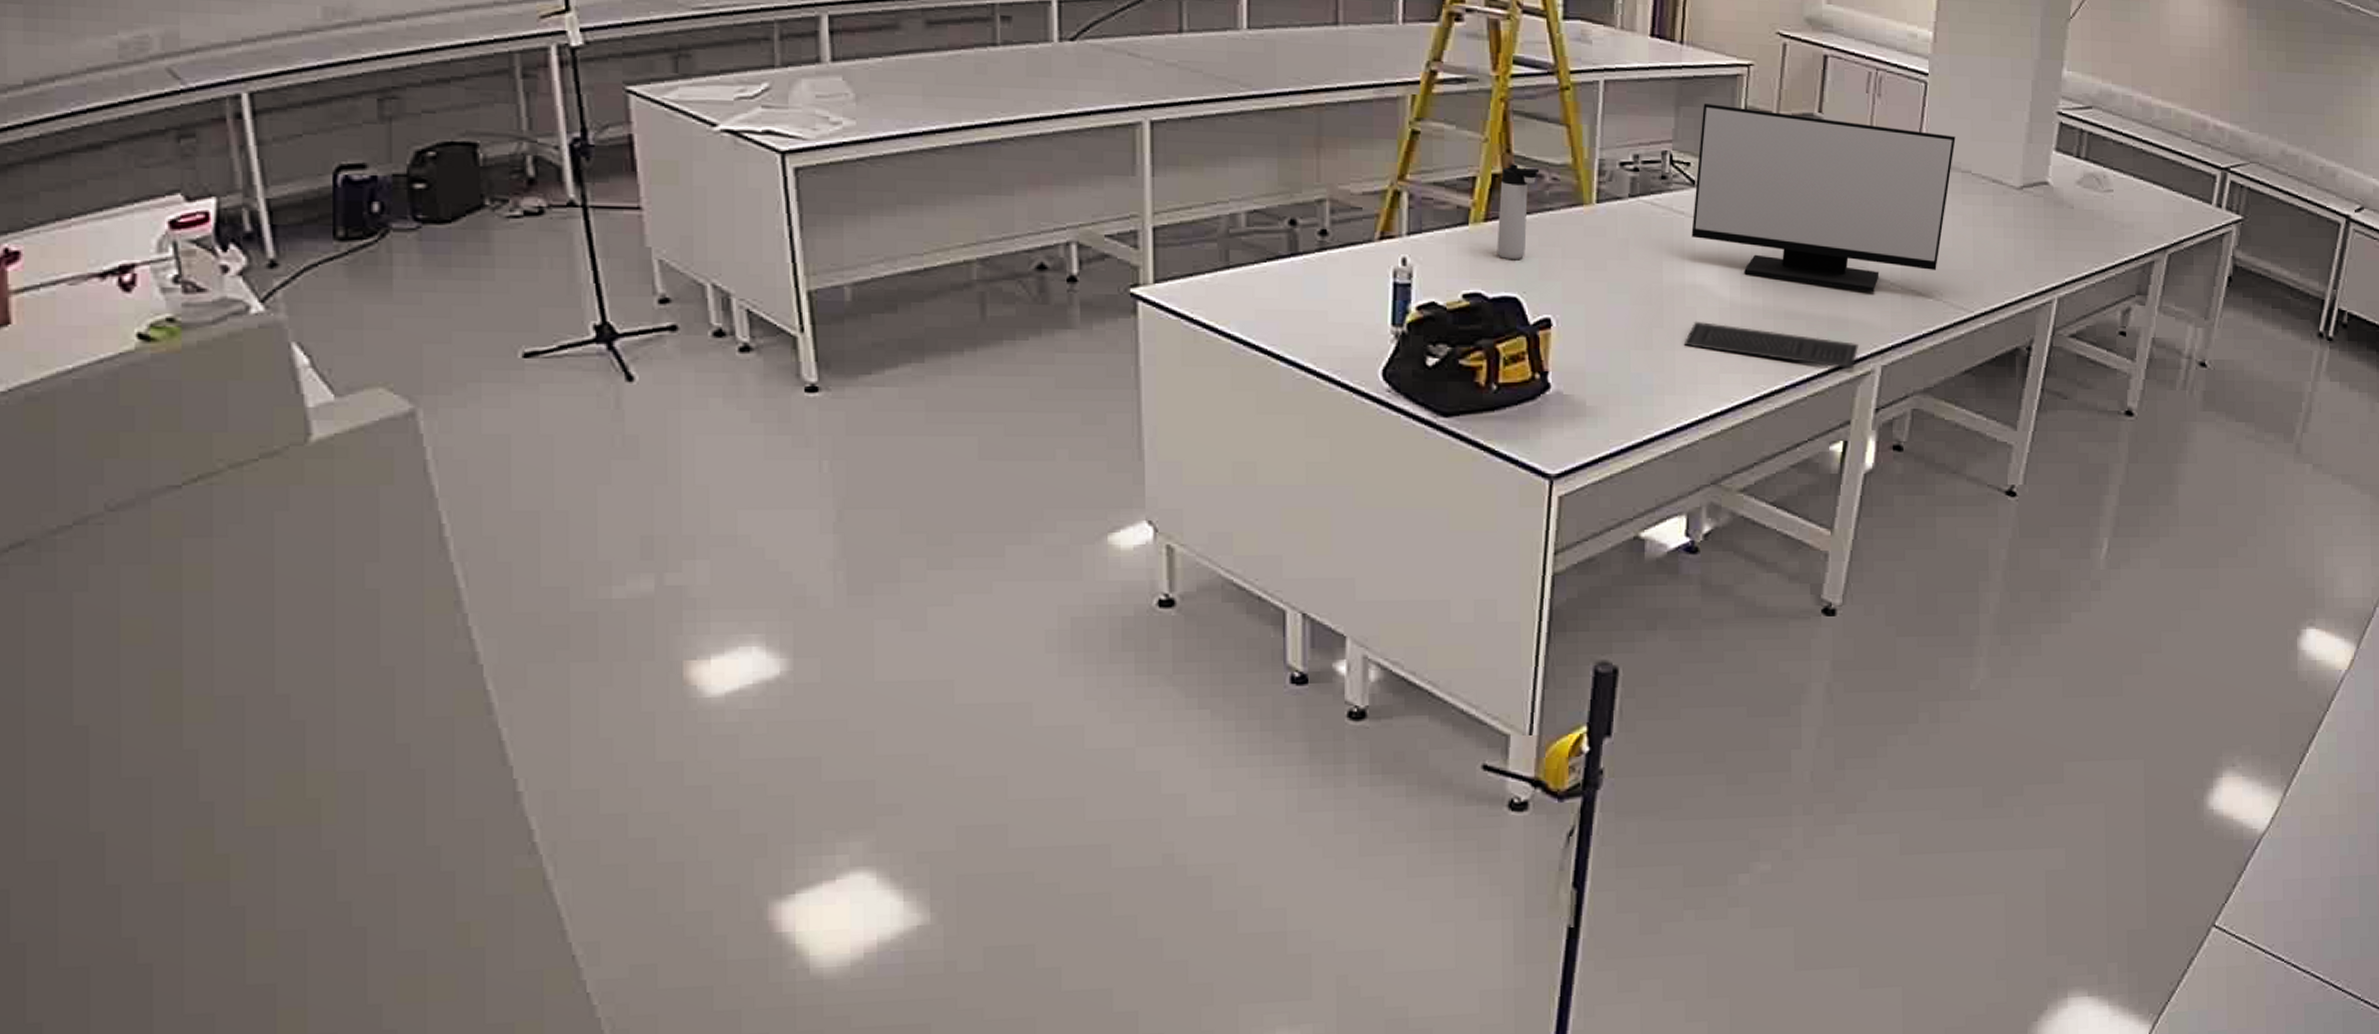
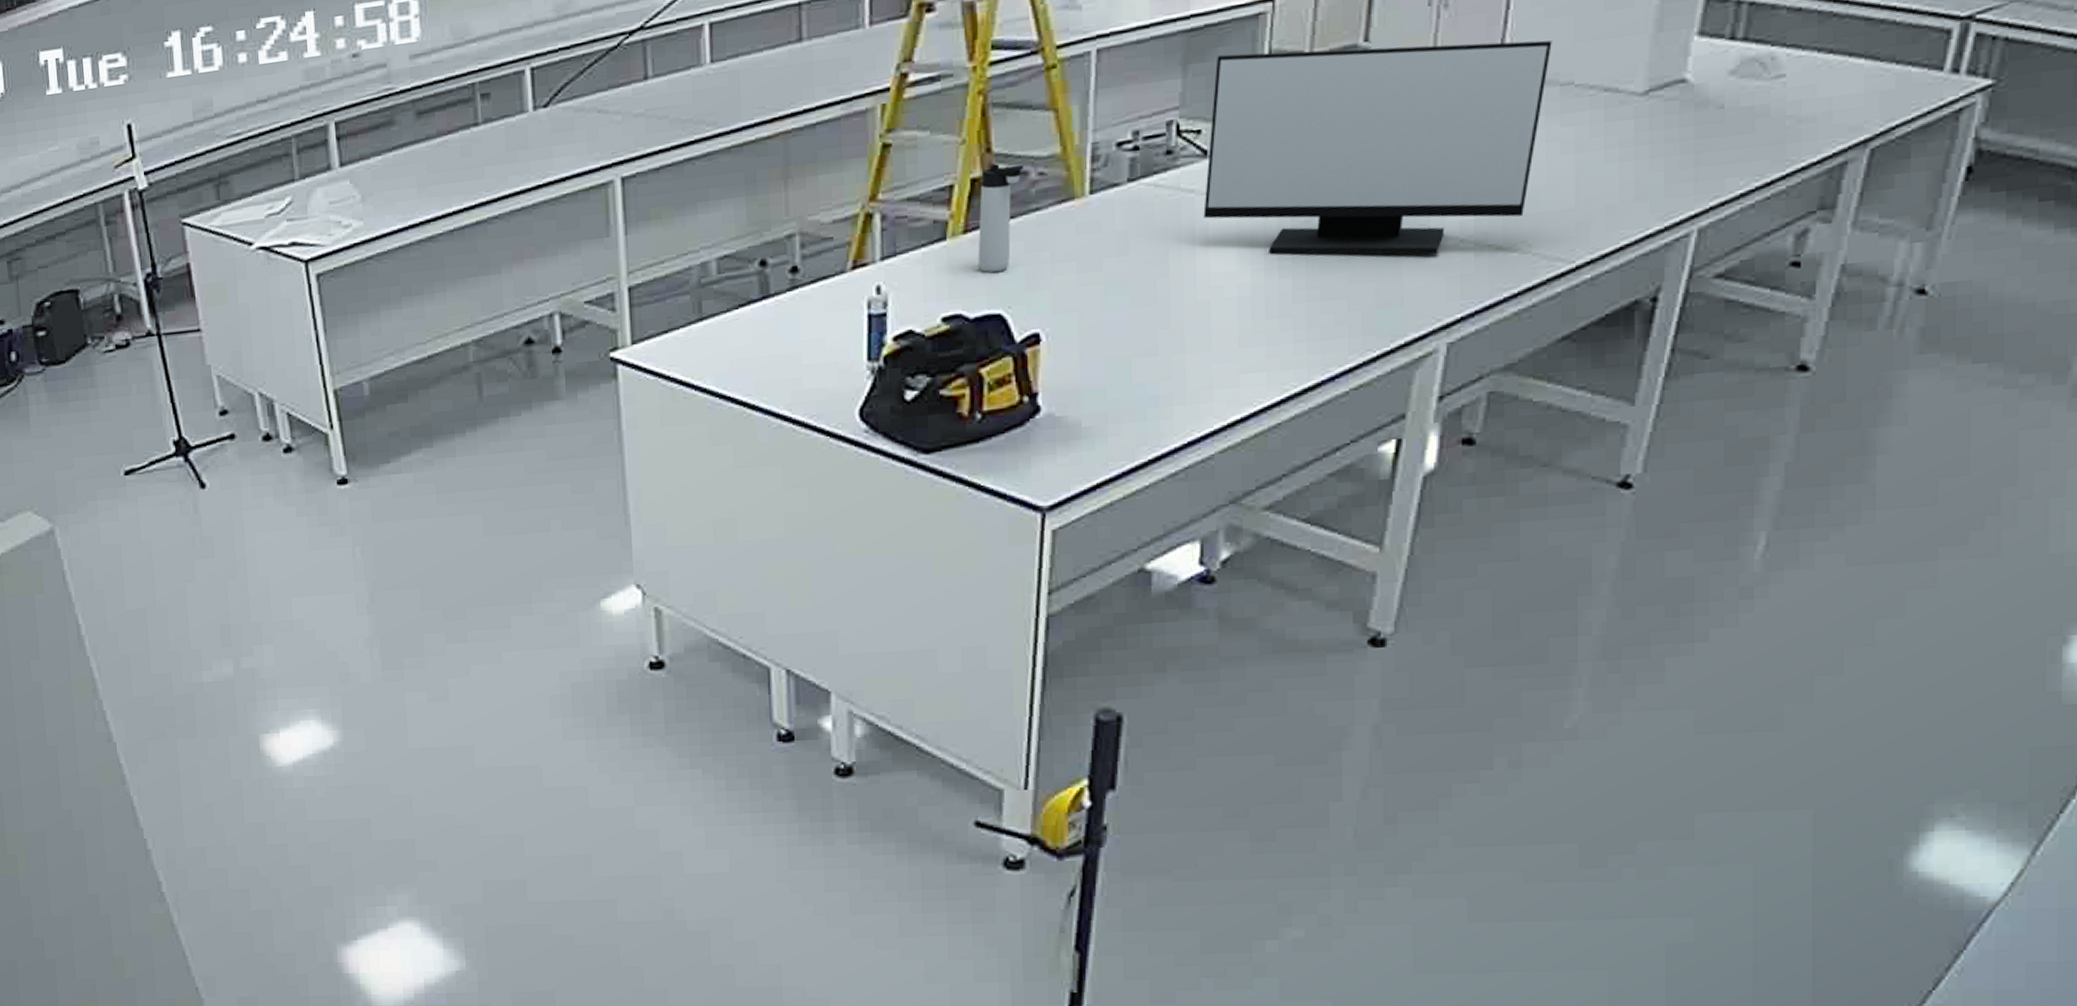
keyboard: present [1683,321,1858,369] -> none [1195,315,1416,353]

